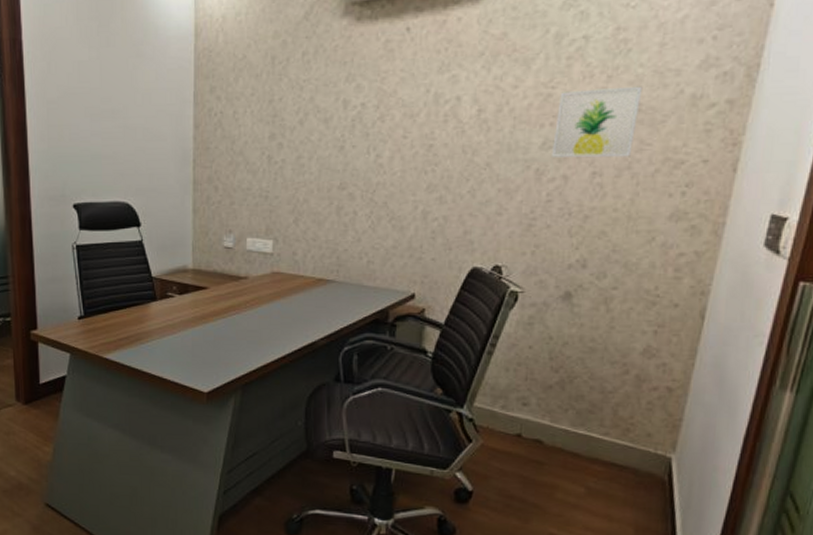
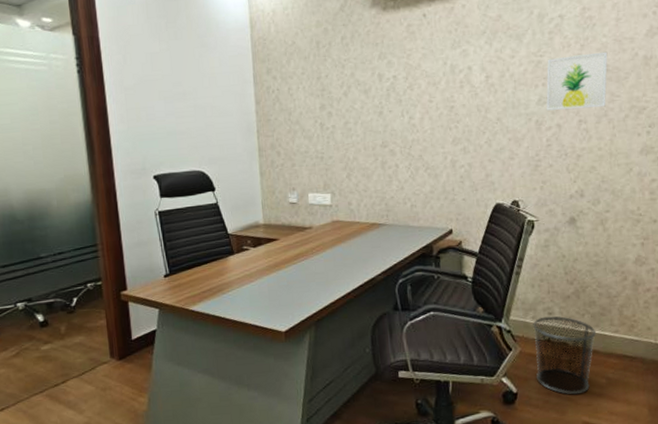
waste bin: none [497,407,581,502] -> present [533,316,597,395]

